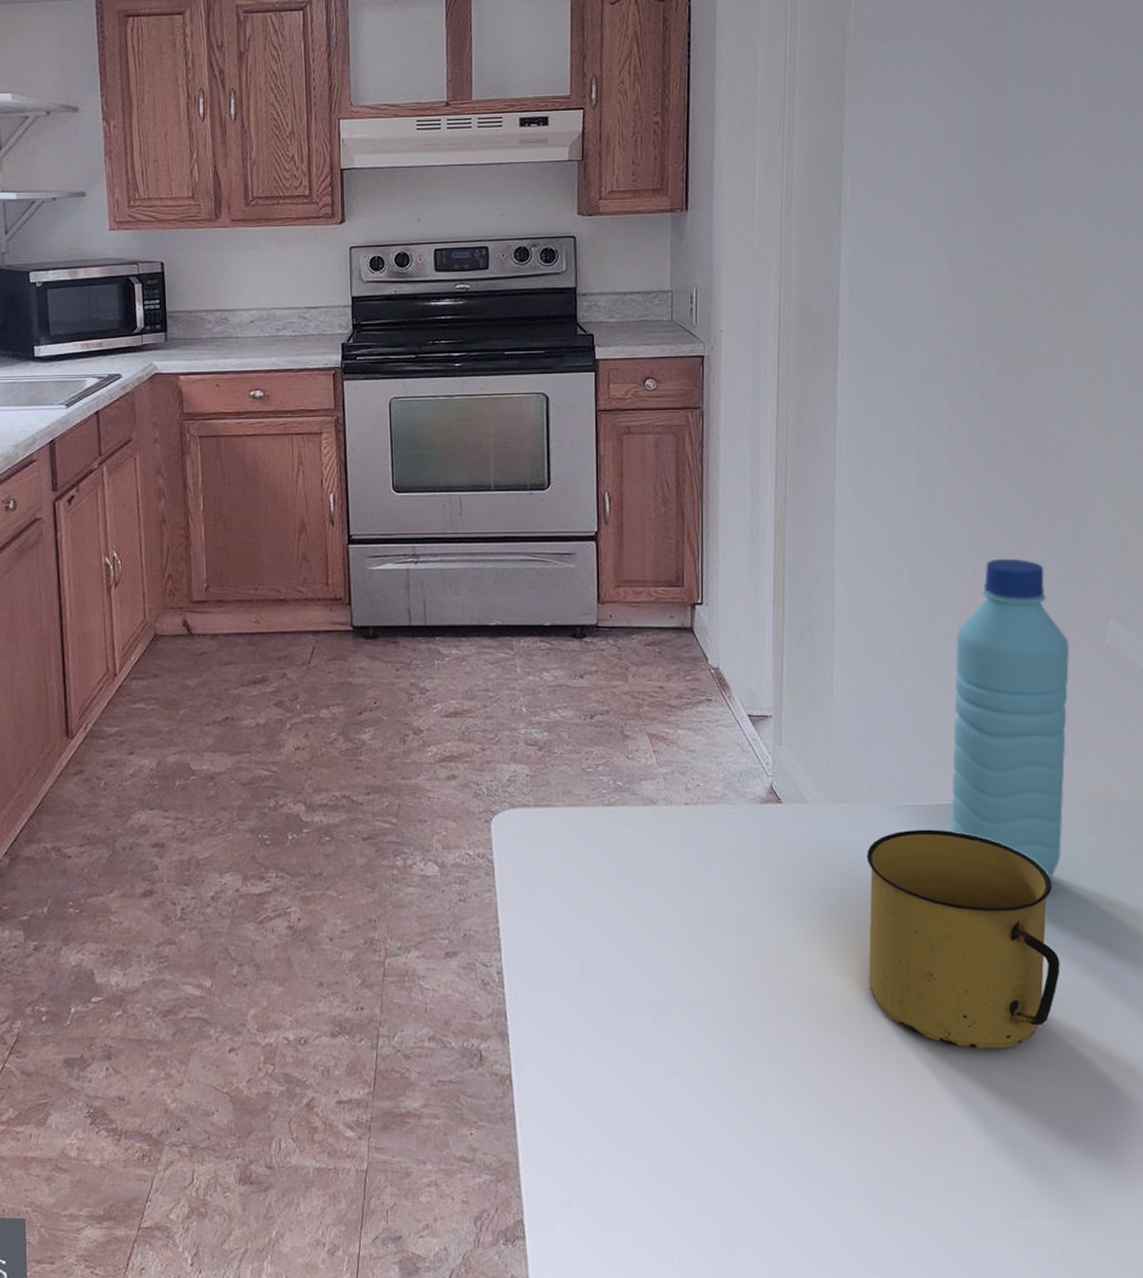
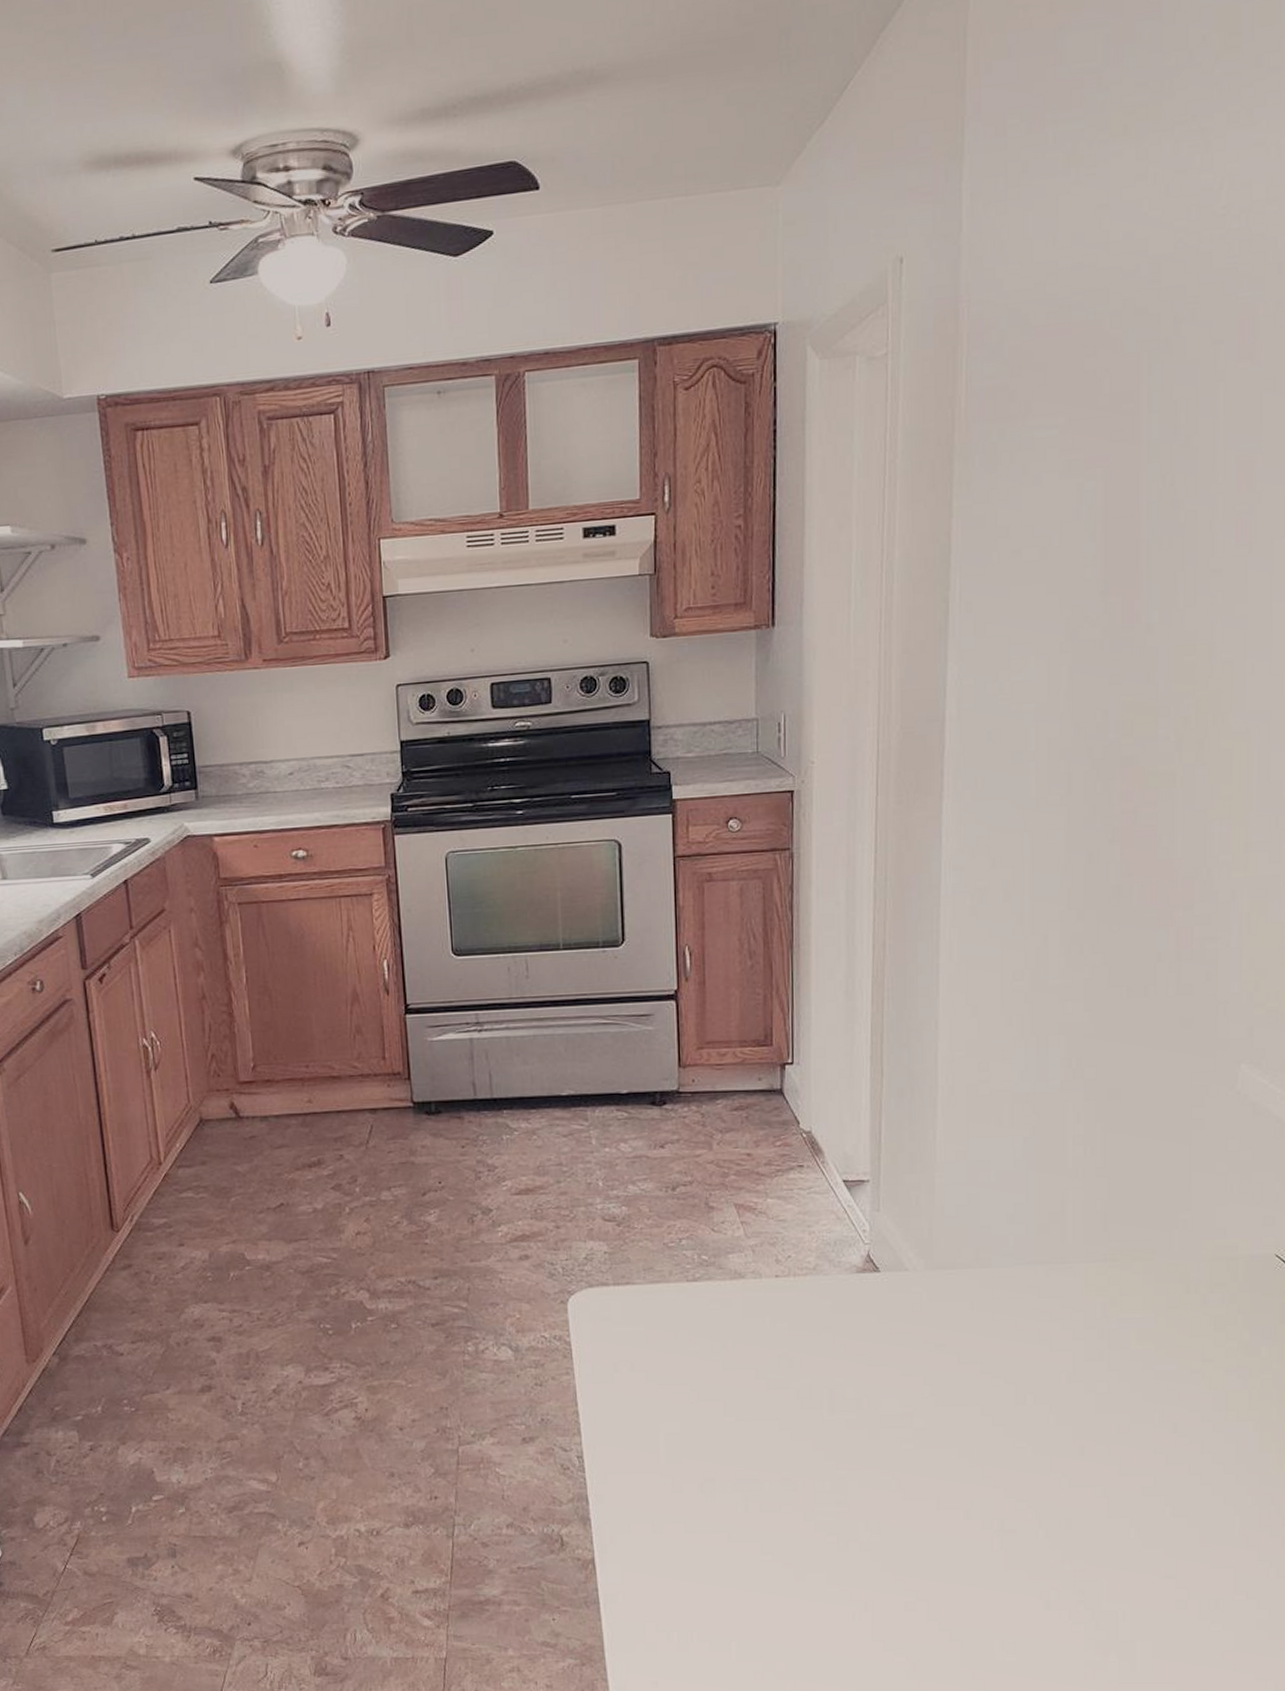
mug: present [866,829,1060,1049] -> none [970,1293,1177,1517]
water bottle: present [951,558,1069,878] -> none [1062,1001,1195,1339]

